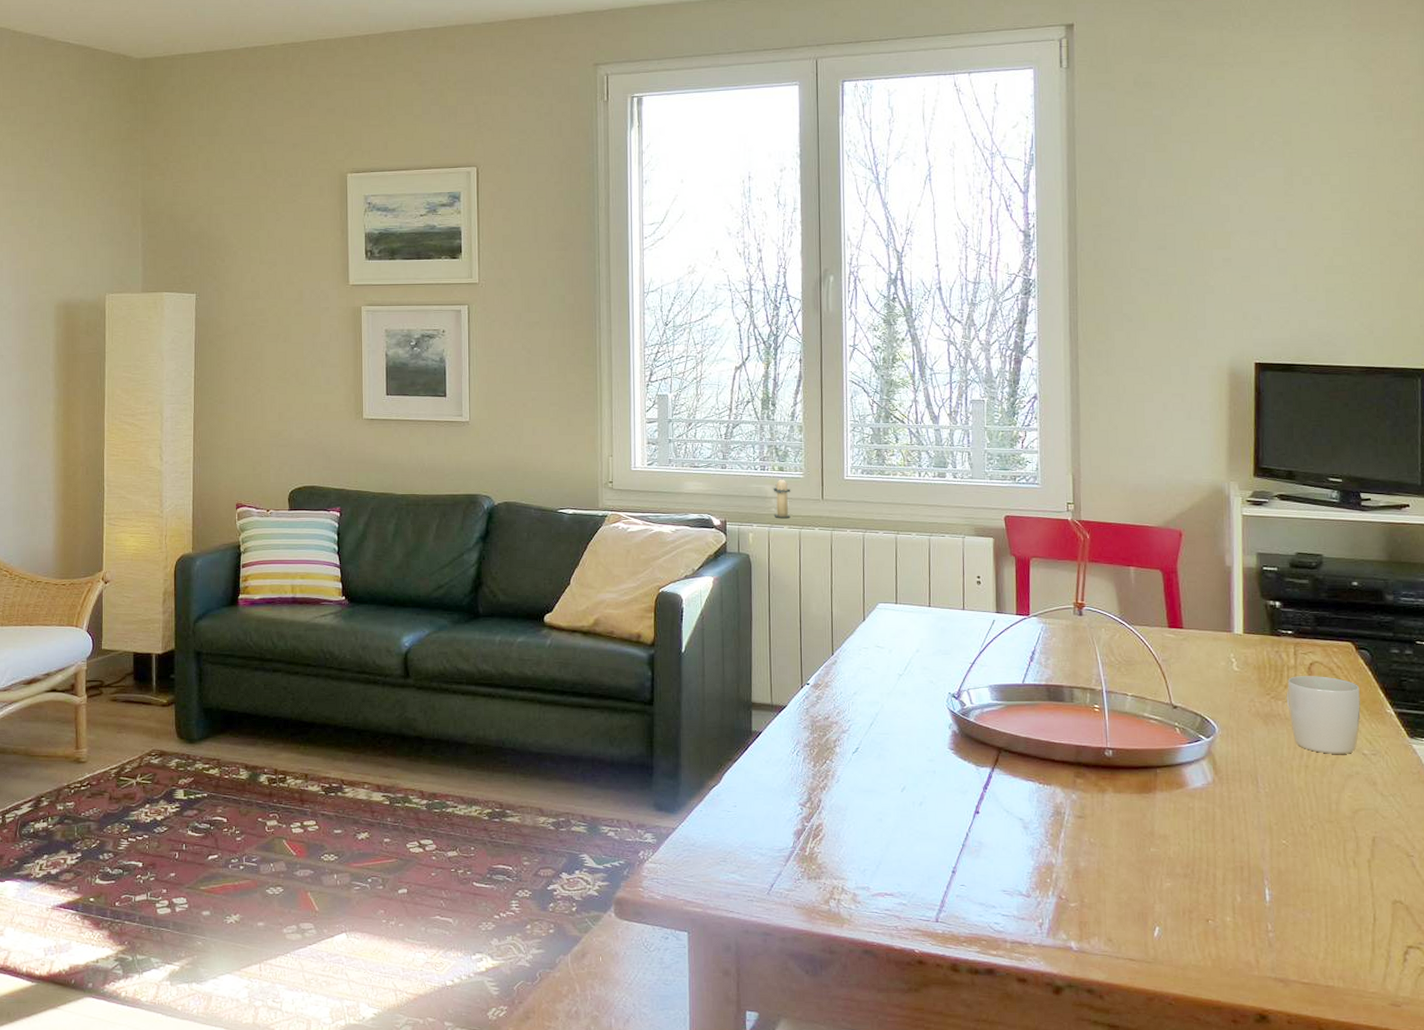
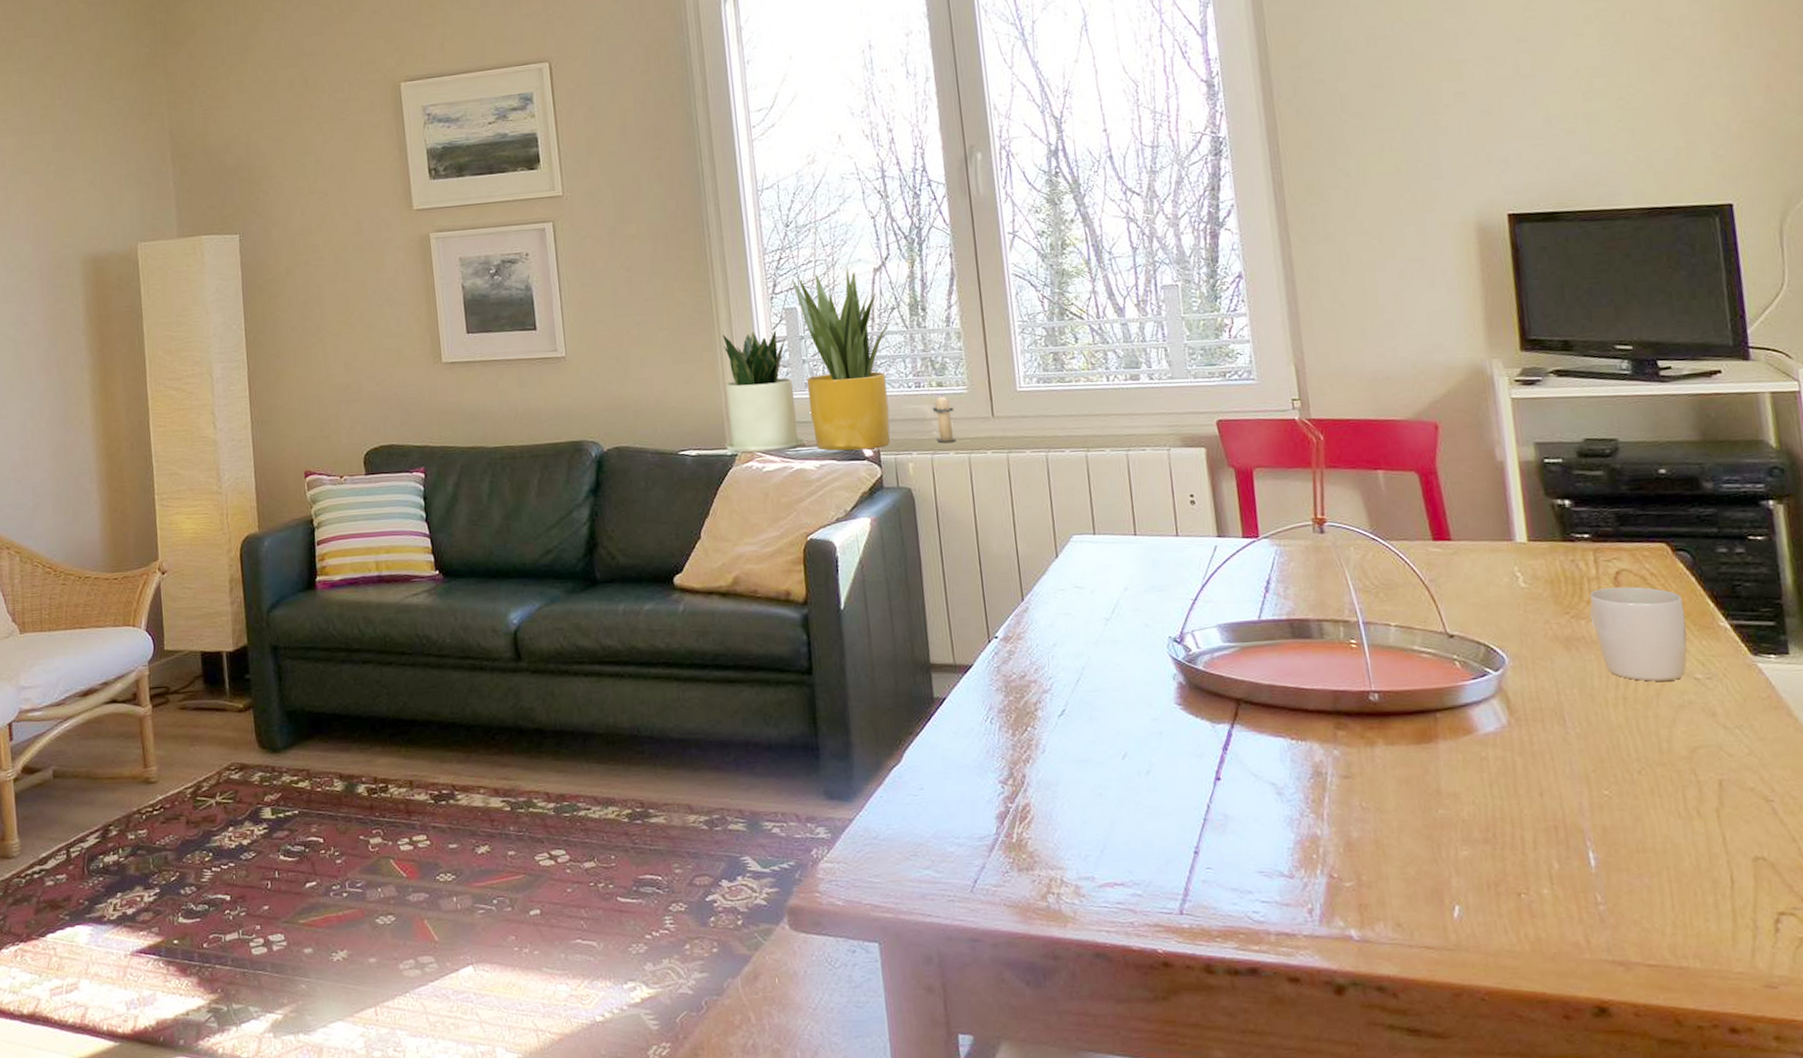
planter: none [597,412,666,517] -> present [723,330,806,454]
planter: none [666,364,747,520] -> present [792,267,893,452]

